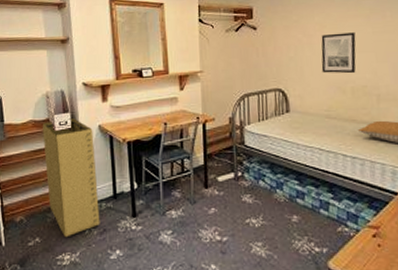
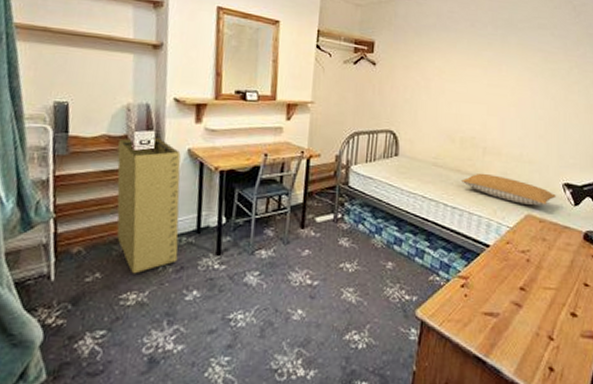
wall art: present [321,32,356,74] -> none [435,80,472,124]

